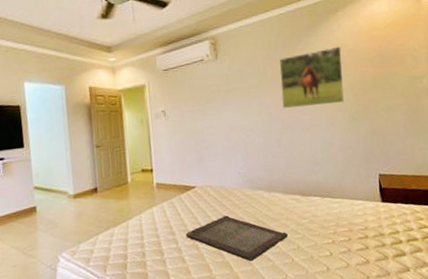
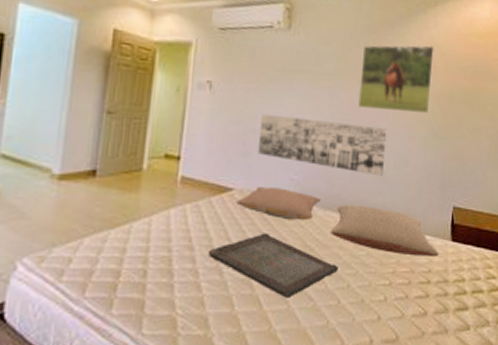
pillow: none [200,180,265,204] -> present [237,187,322,221]
wall art: none [207,120,314,160] -> present [257,113,388,176]
pillow: none [277,184,372,219] -> present [331,204,439,257]

